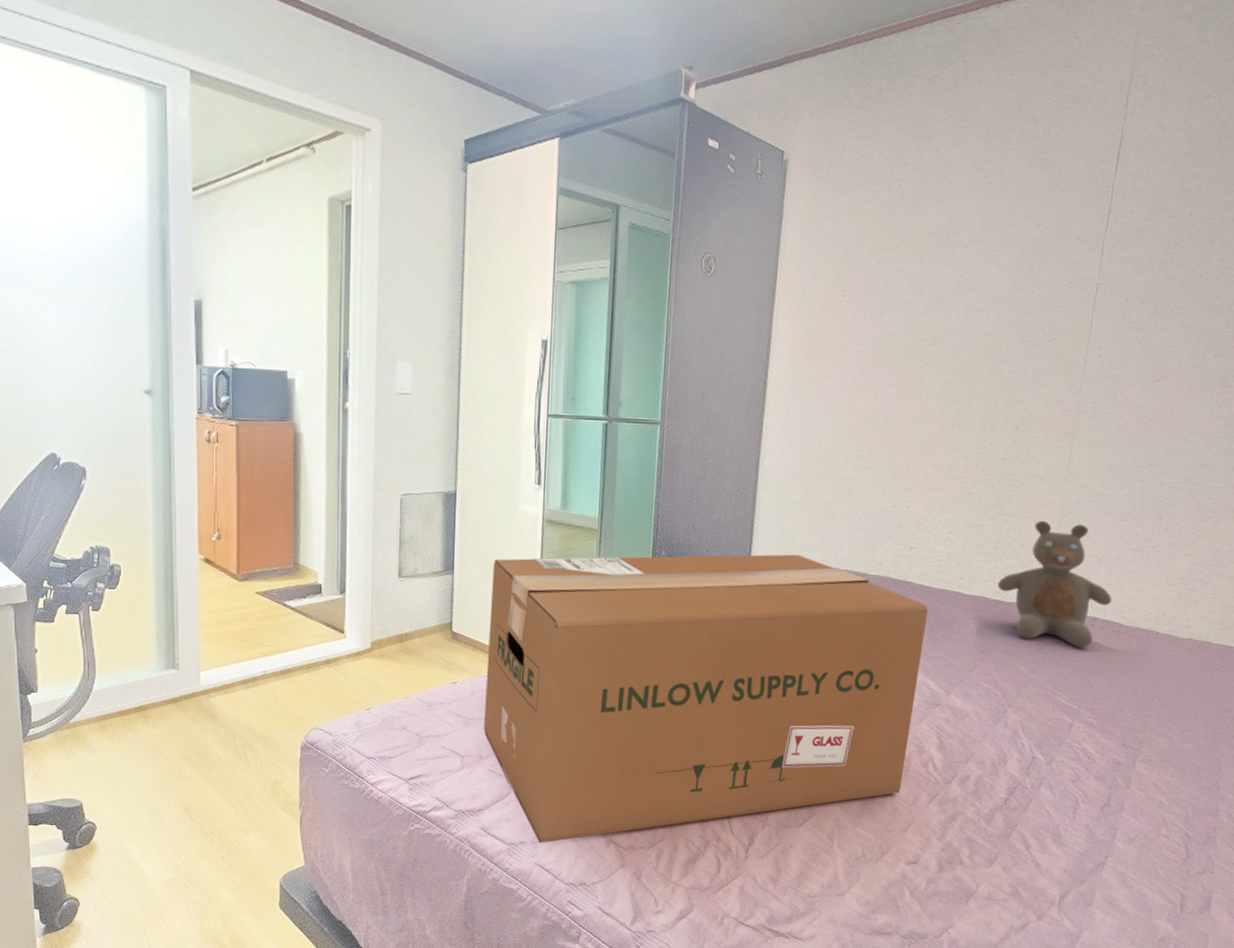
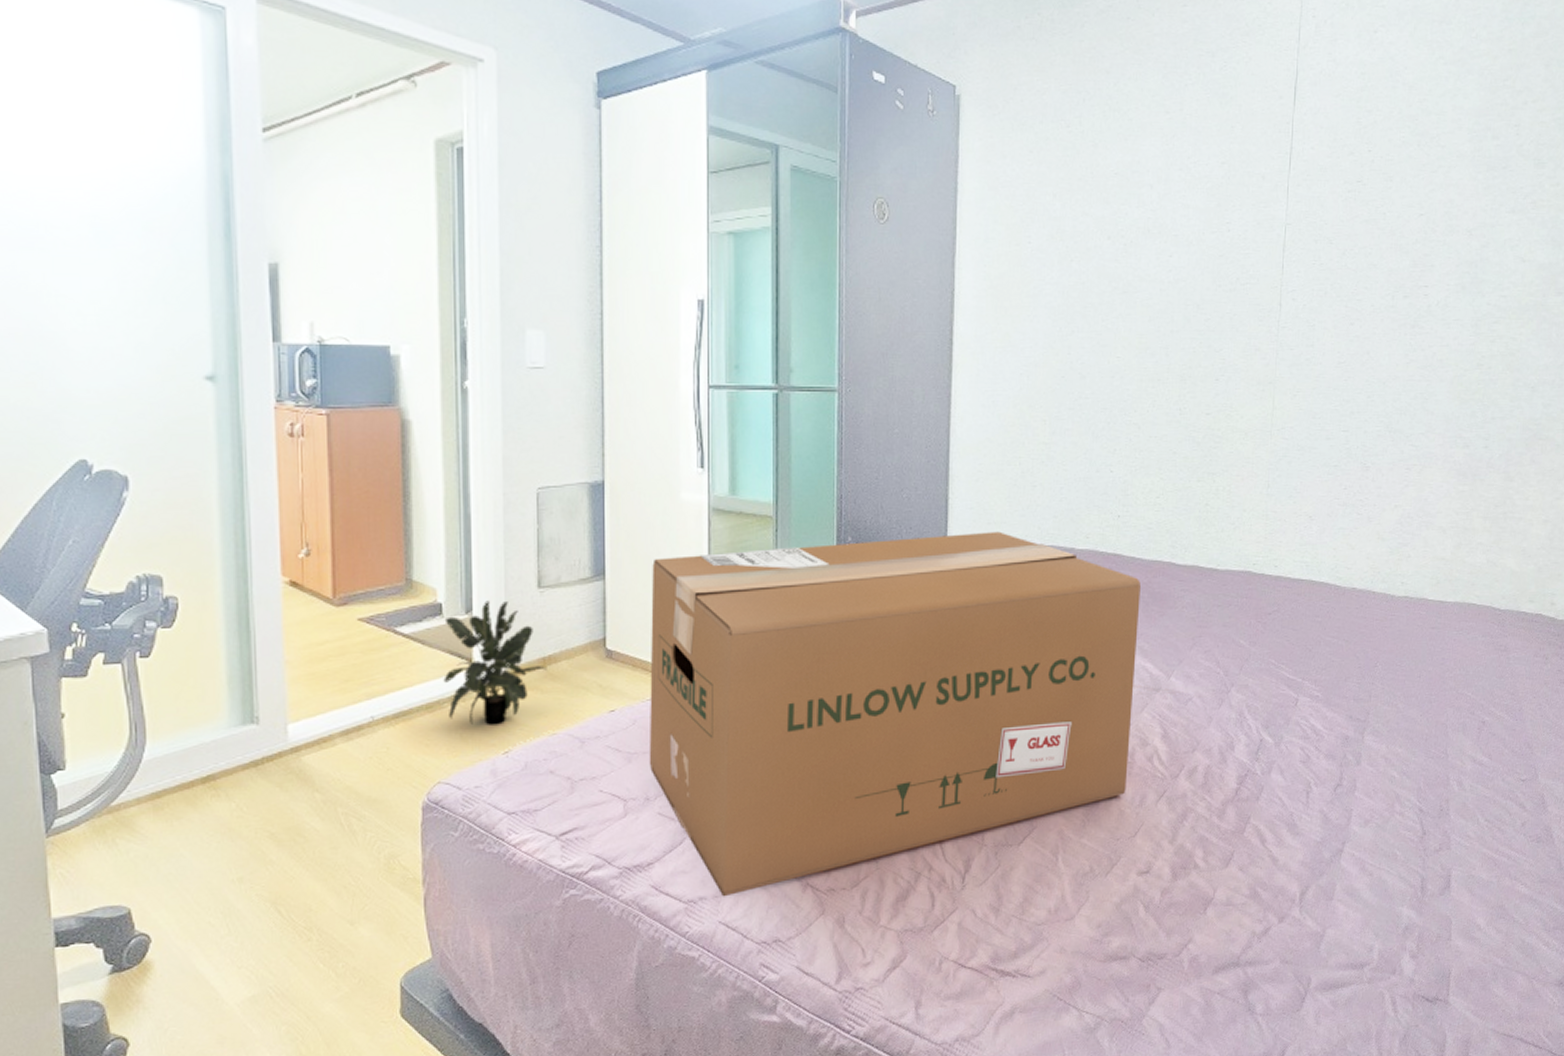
potted plant: none [321,585,403,686] -> present [443,600,547,725]
teddy bear: present [997,520,1112,649] -> none [1210,478,1327,615]

